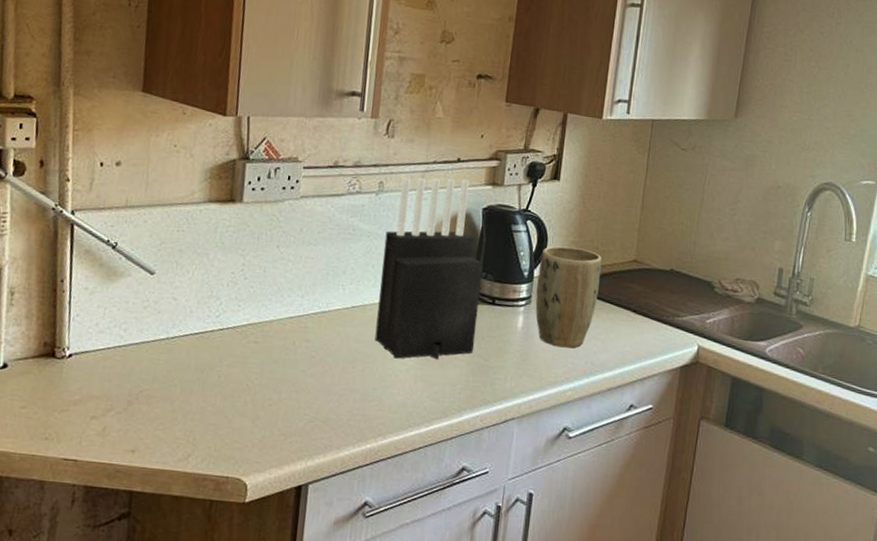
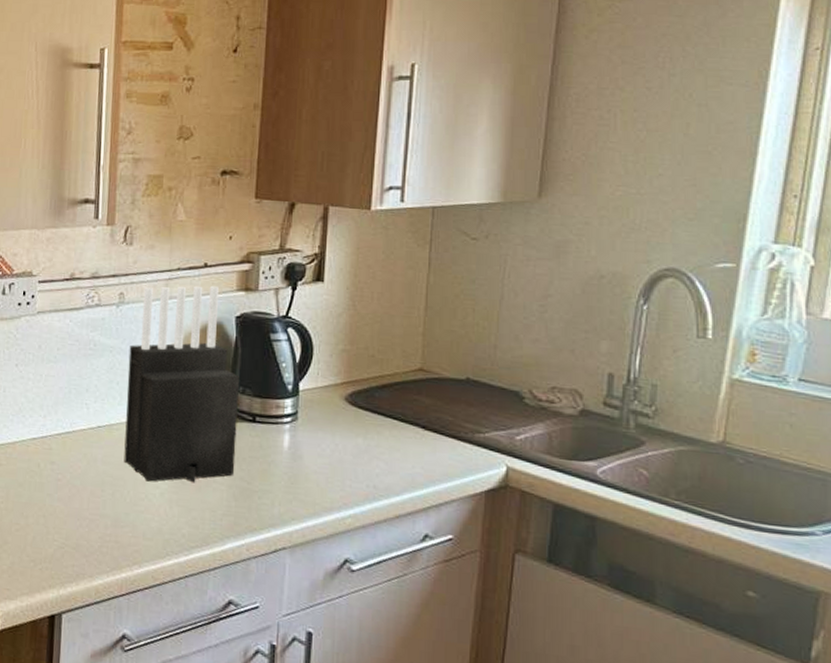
plant pot: present [535,245,602,348] -> none [303,355,380,470]

